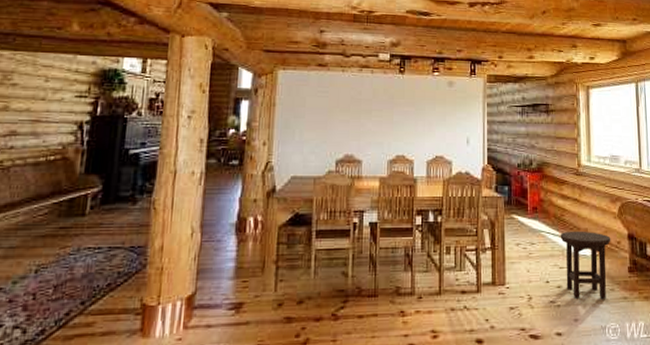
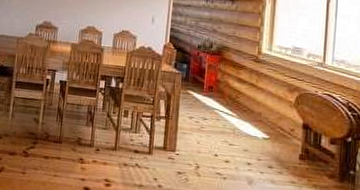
stool: present [560,230,611,299] -> none [233,112,285,180]

